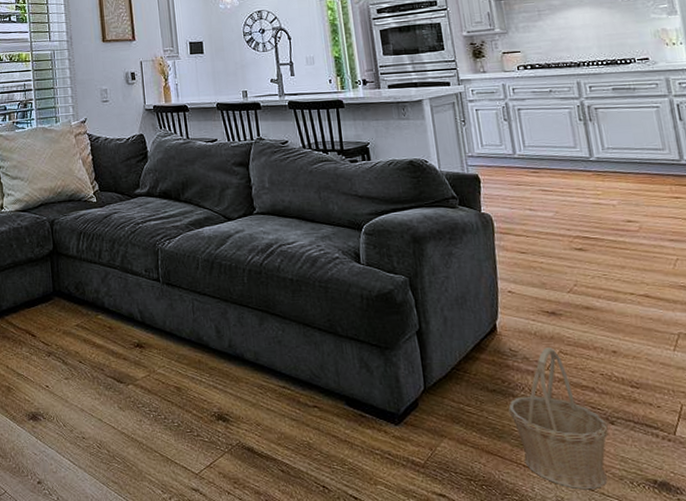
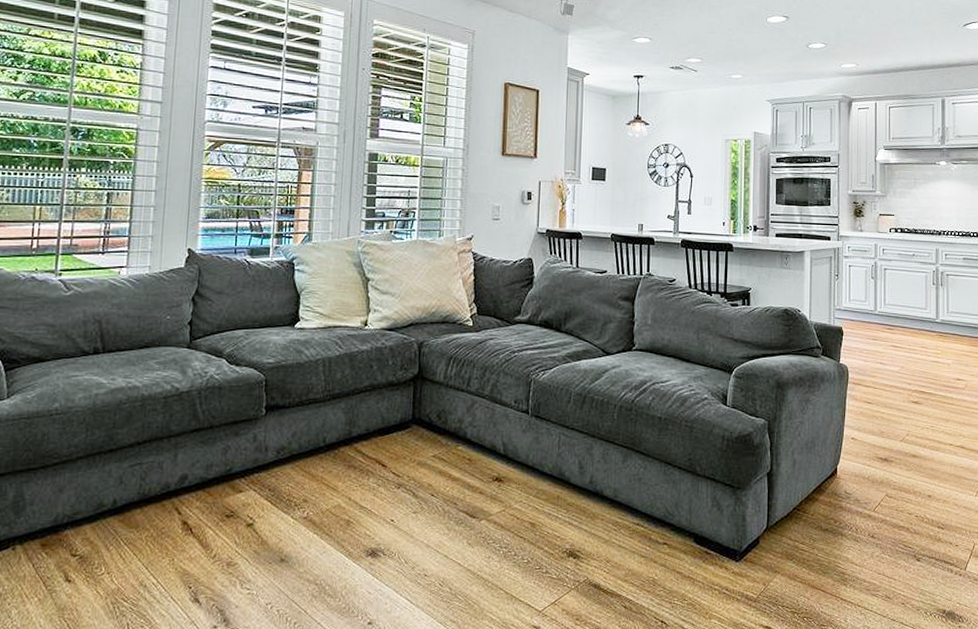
basket: present [508,348,609,490] -> none [836,491,914,620]

